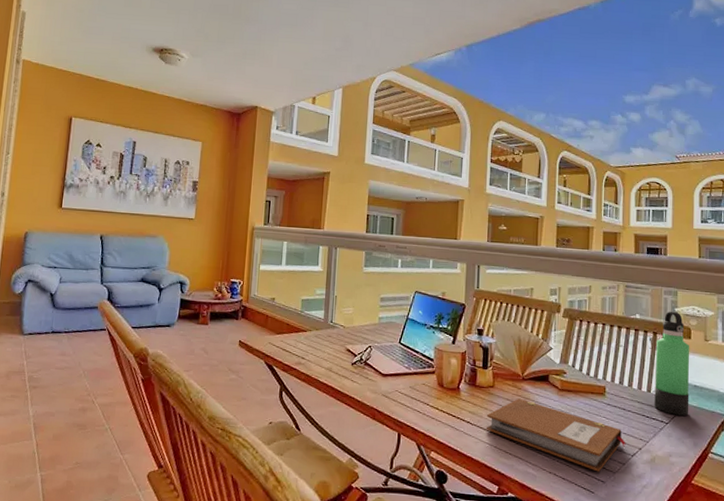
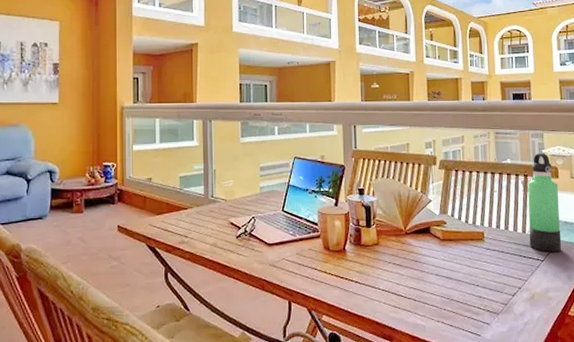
notebook: present [486,398,626,472] -> none [373,252,507,315]

